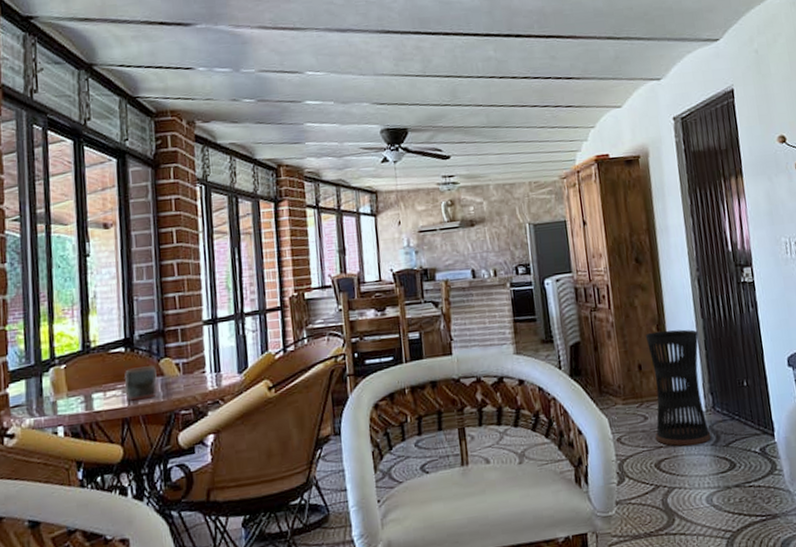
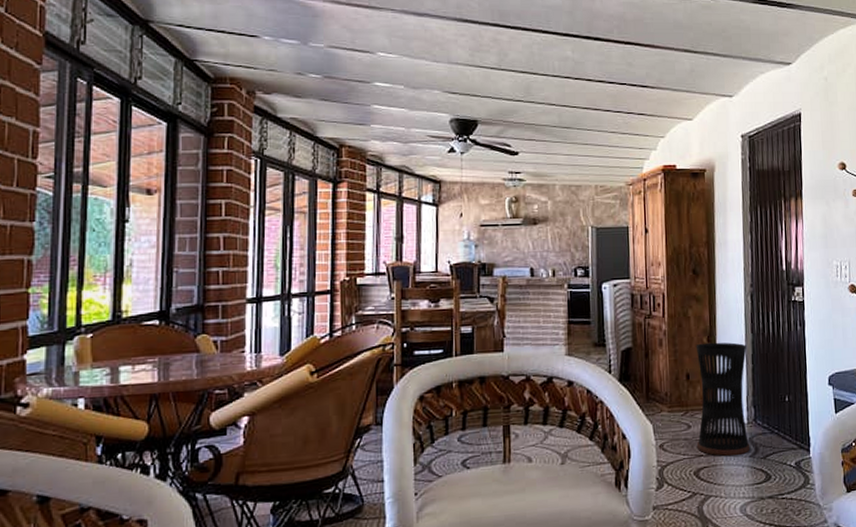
mug: present [125,366,157,401] -> none [155,341,192,377]

